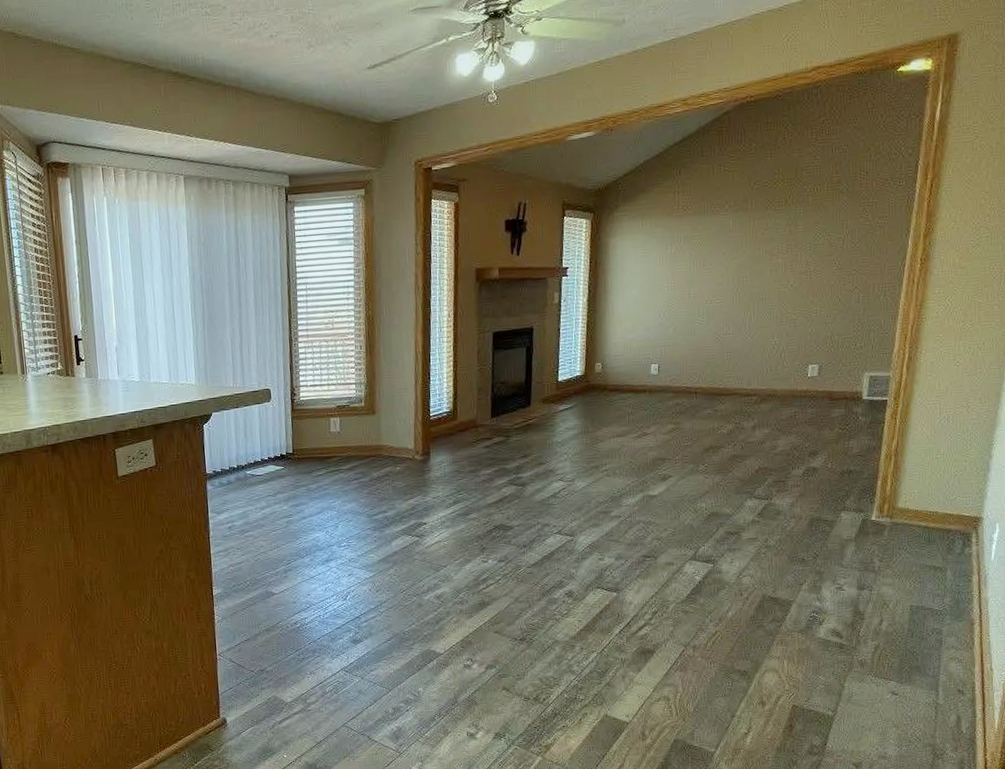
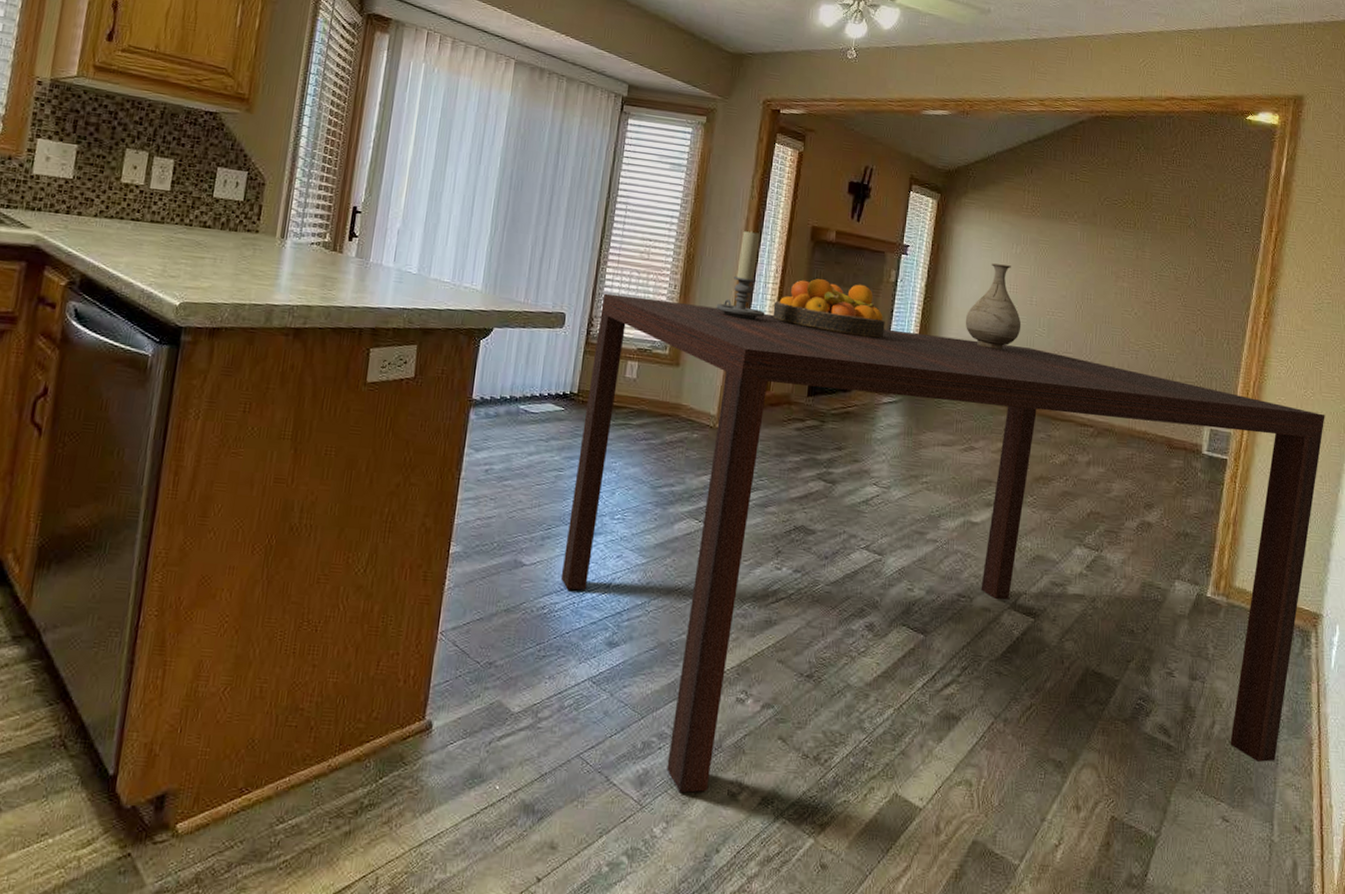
dining table: none [299,336,984,739] -> present [560,293,1325,793]
candle holder: none [399,284,444,364] -> present [716,230,765,320]
fruit bowl: none [450,311,554,359] -> present [773,278,885,338]
vase: none [628,266,682,345] -> present [965,263,1022,350]

